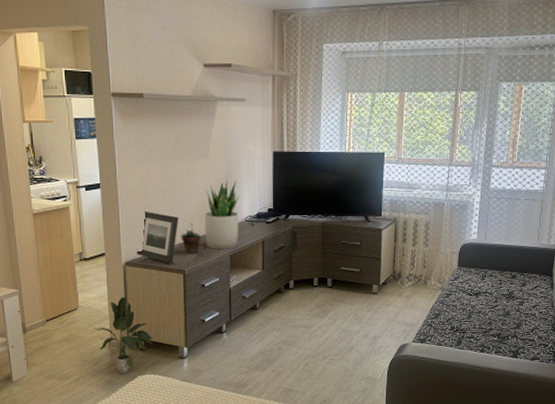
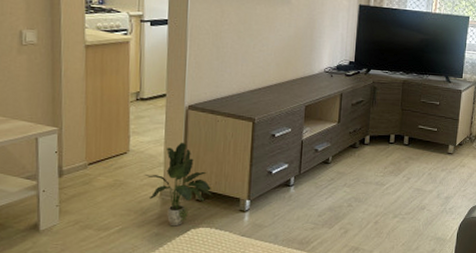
picture frame: present [137,211,179,264] -> none [203,53,253,111]
succulent plant: present [181,222,201,254] -> none [253,69,276,102]
planter: present [204,180,240,249] -> none [280,29,321,99]

